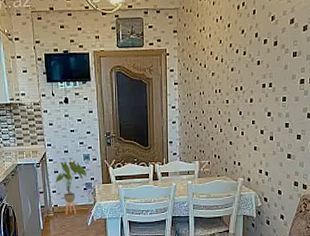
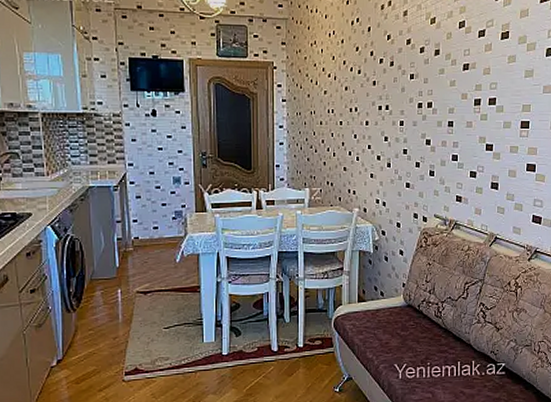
house plant: present [55,160,87,215] -> none [137,183,177,249]

